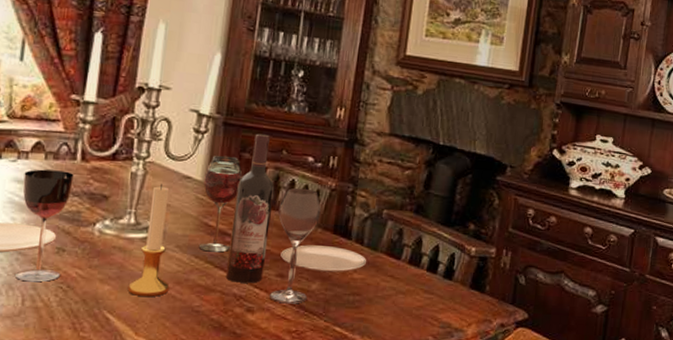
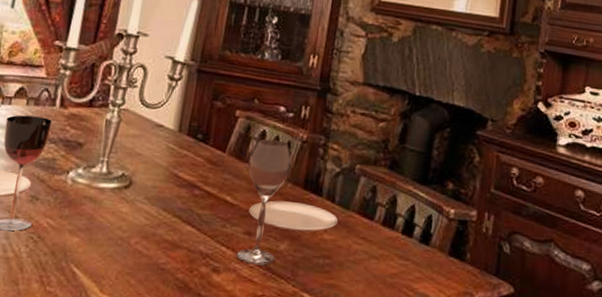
candle holder: present [127,184,170,298] -> none [95,132,142,252]
wineglass: present [198,155,243,253] -> none [167,103,214,206]
wine bottle: present [225,133,275,283] -> none [192,81,246,241]

